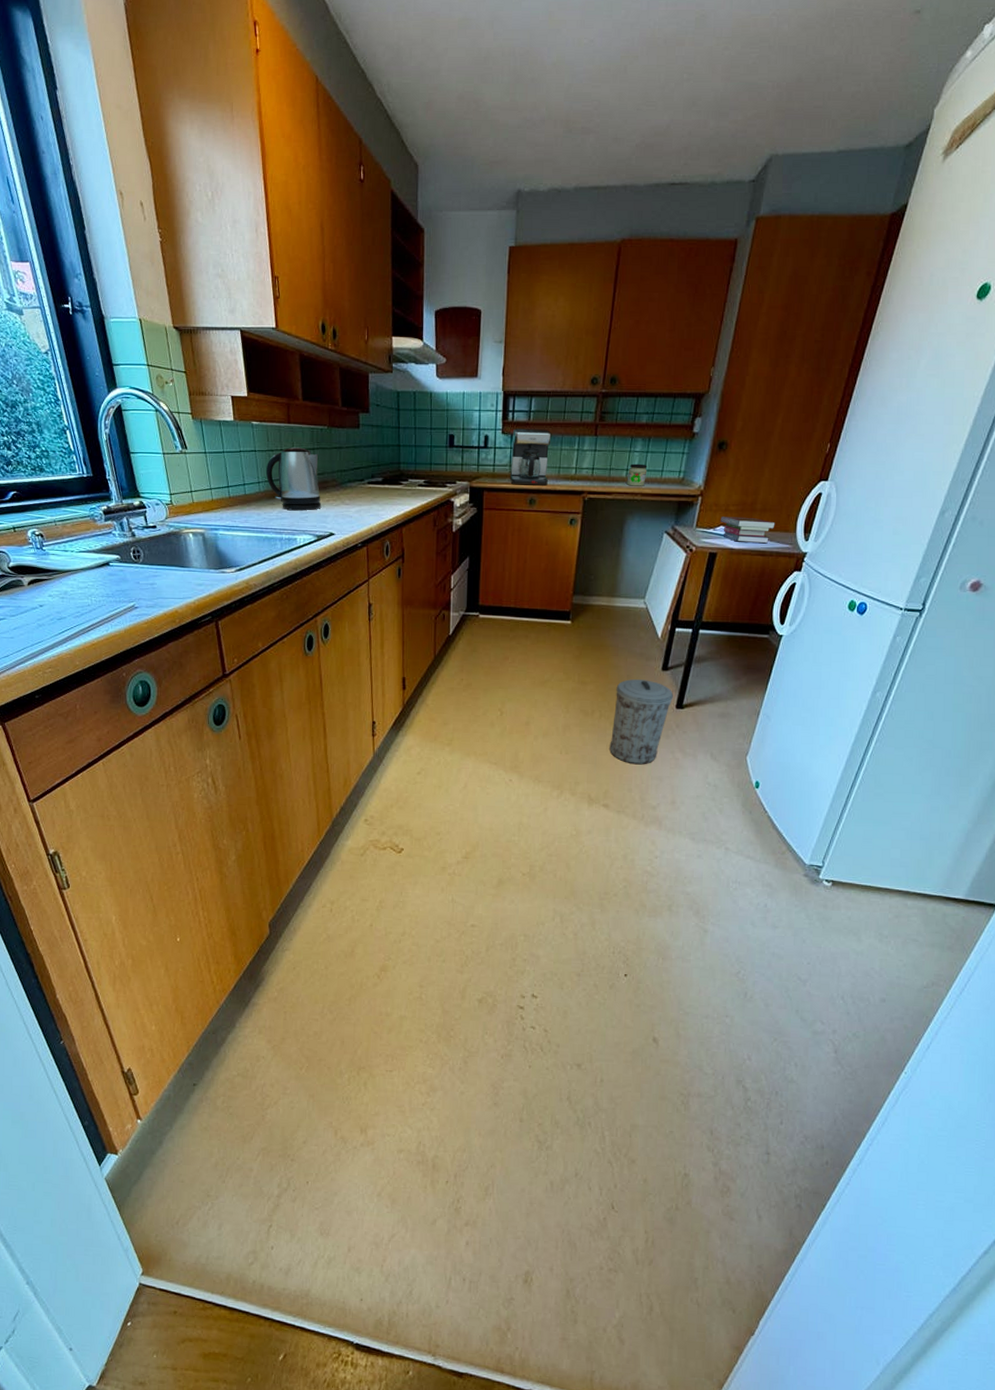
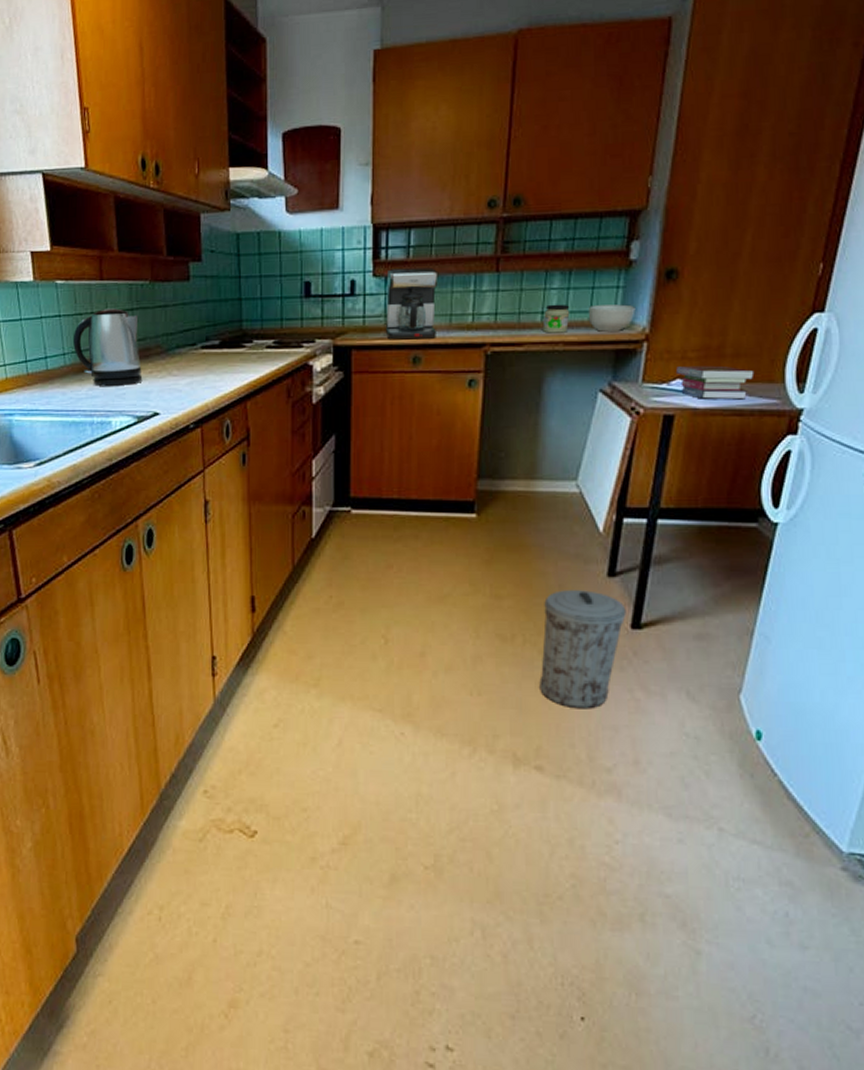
bowl: none [660,466,695,488] -> present [588,304,636,333]

